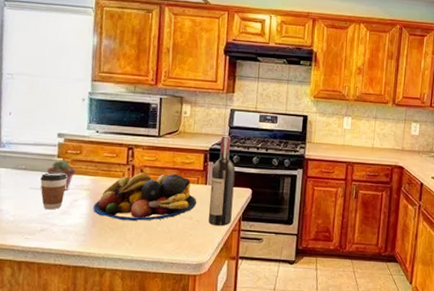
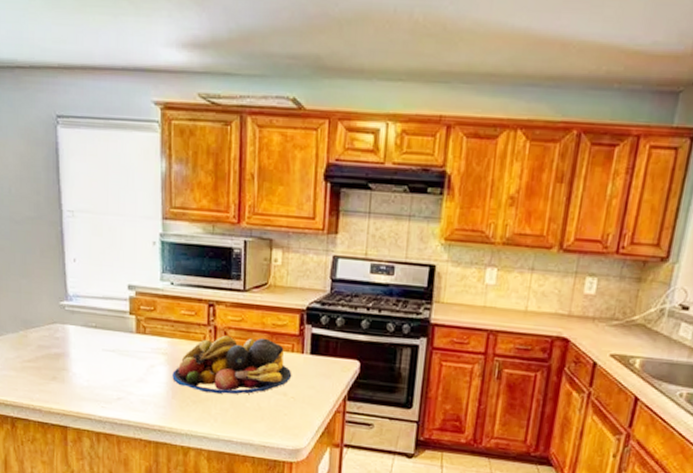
coffee cup: present [40,172,67,210] -> none [113,331,142,376]
potted succulent: present [47,159,77,190] -> none [120,316,151,354]
wine bottle: present [208,136,235,226] -> none [306,291,339,406]

